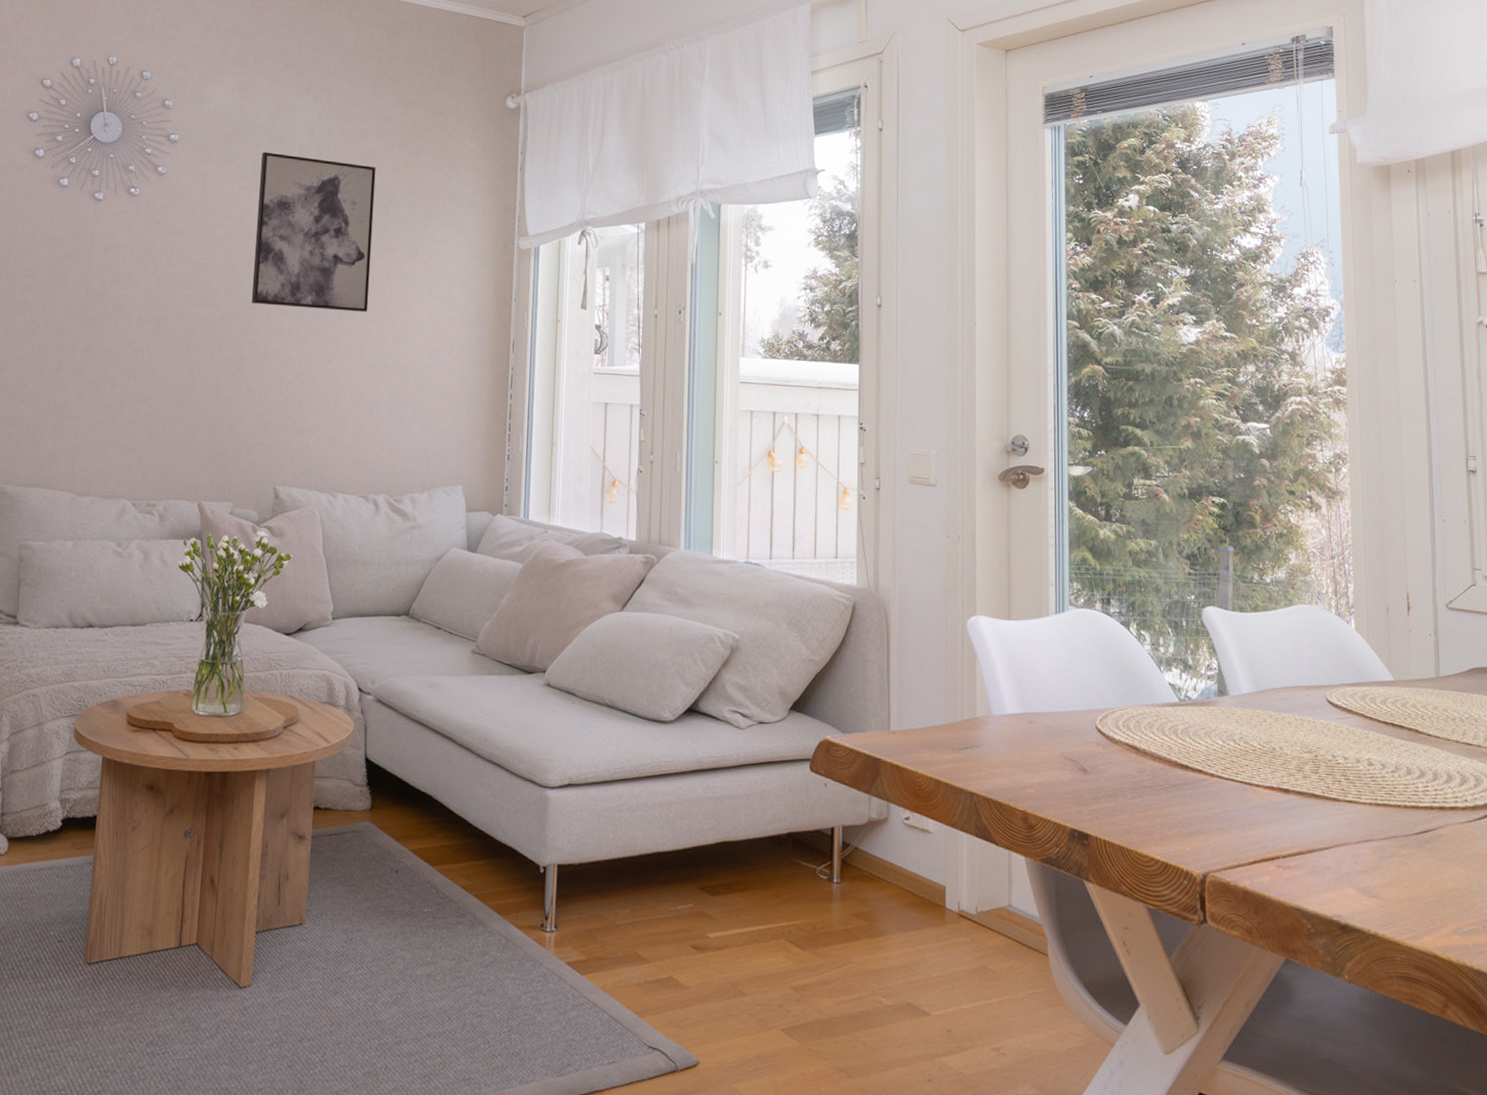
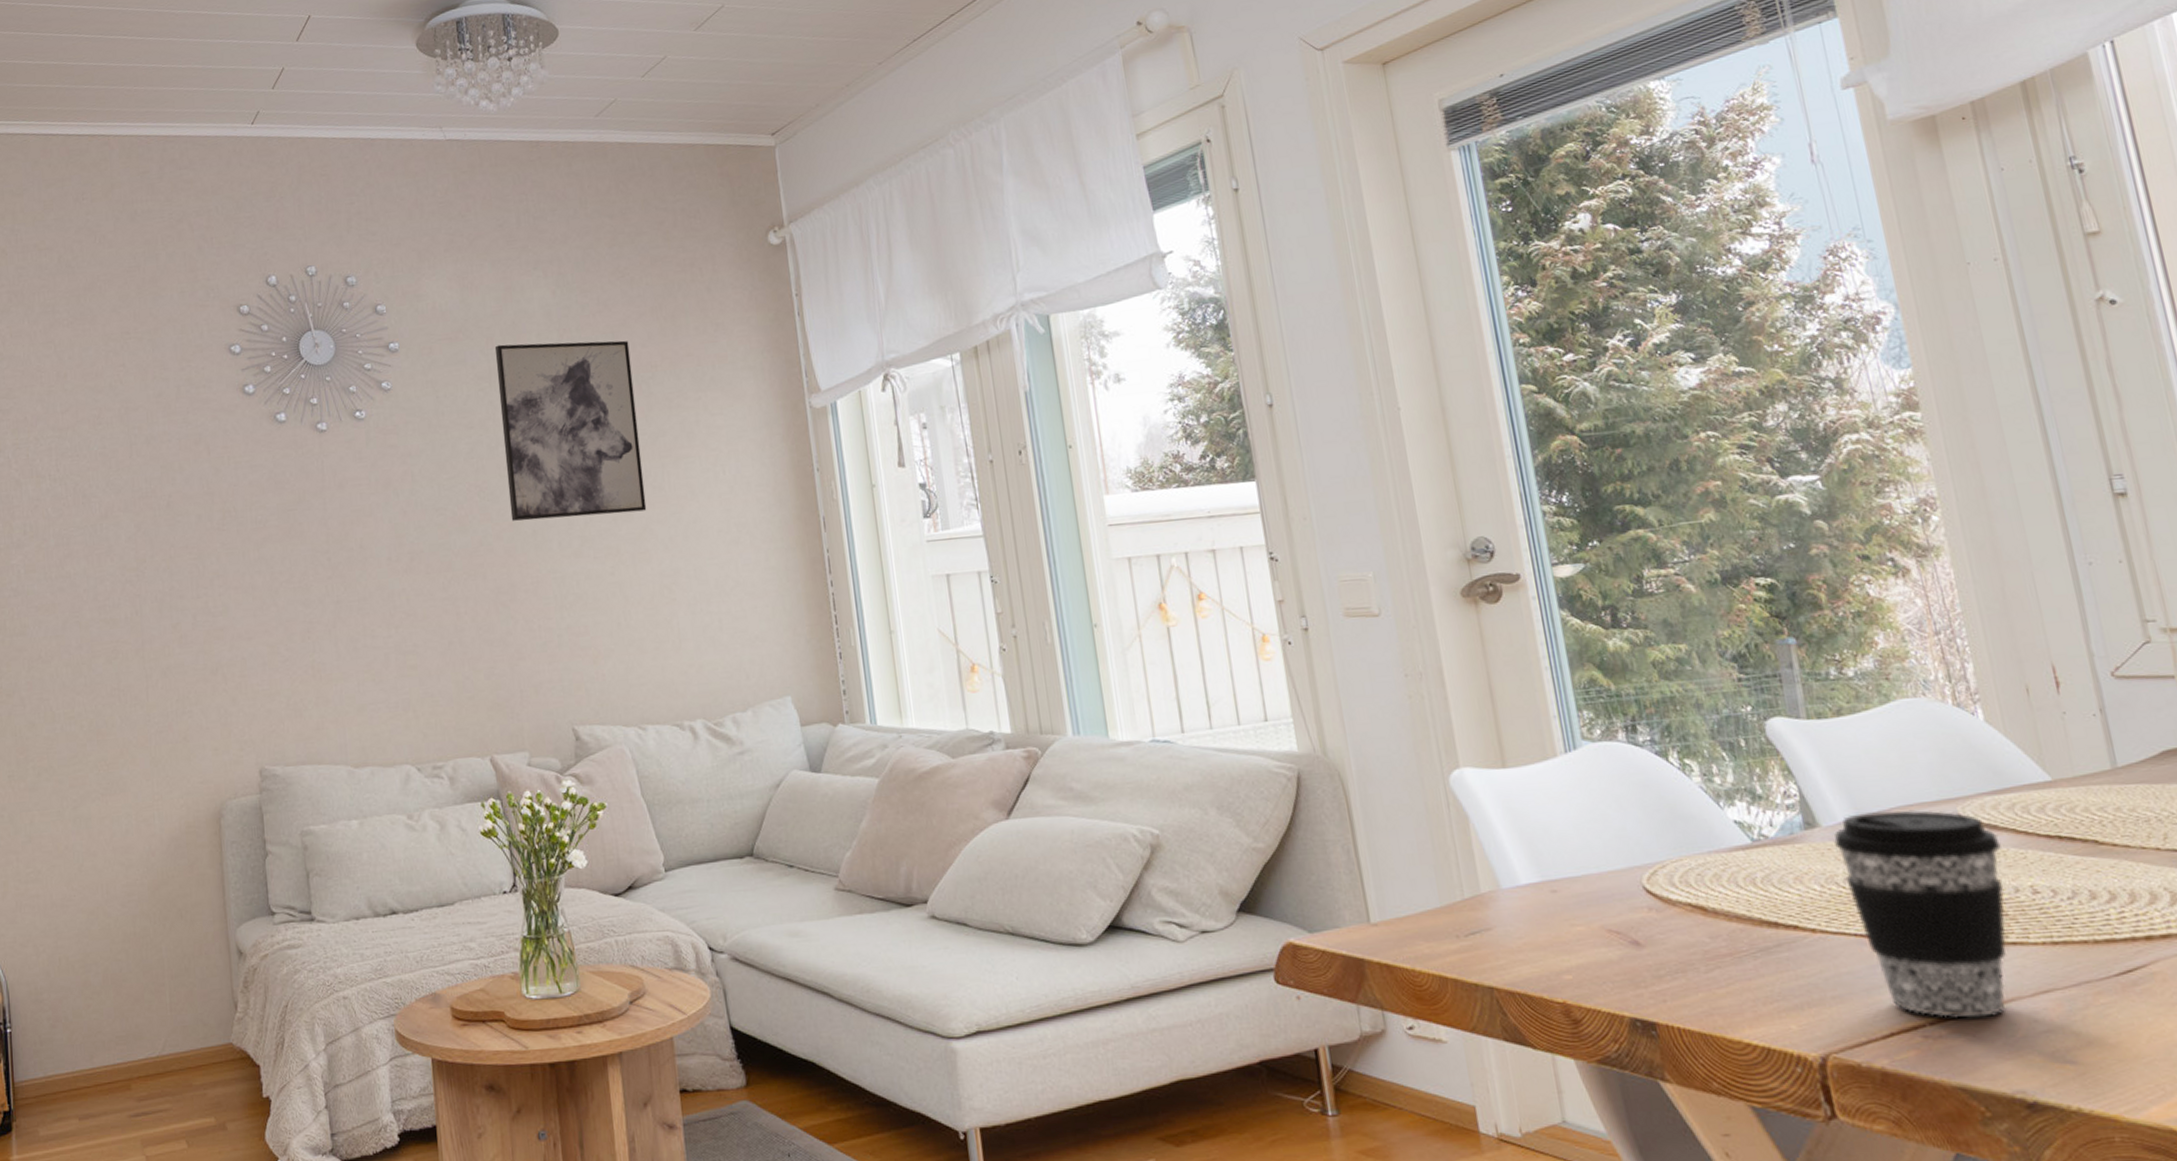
coffee cup: none [1237,688,1352,856] -> present [1834,809,2006,1018]

